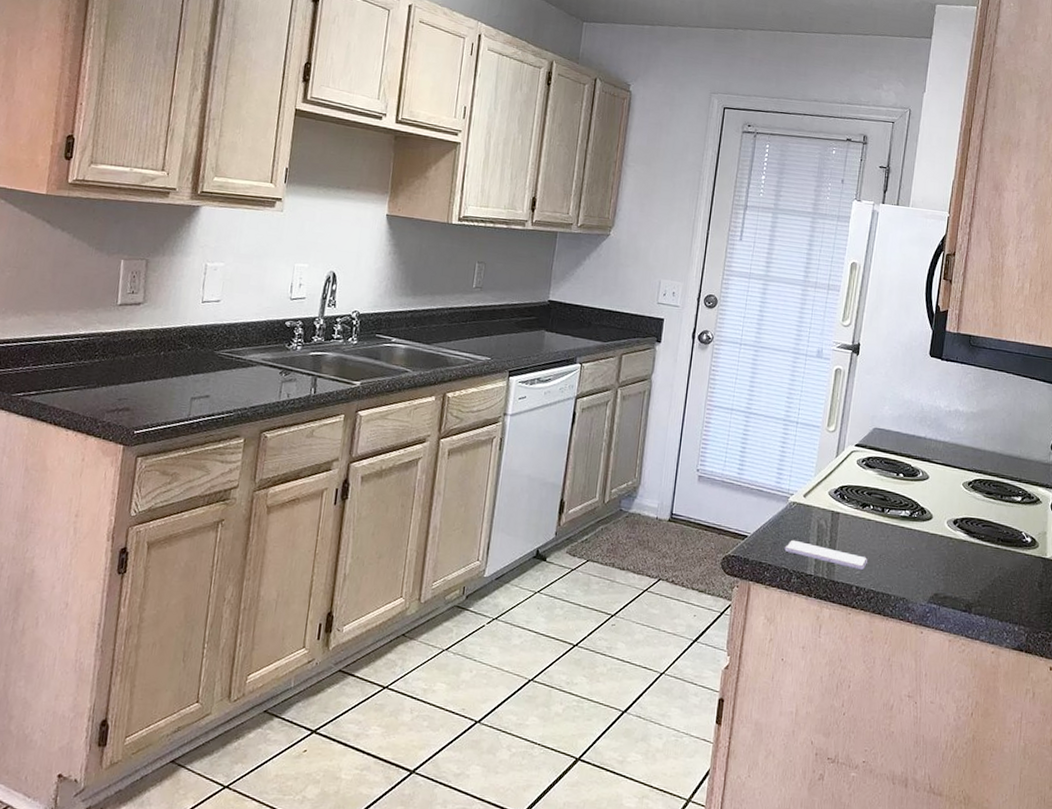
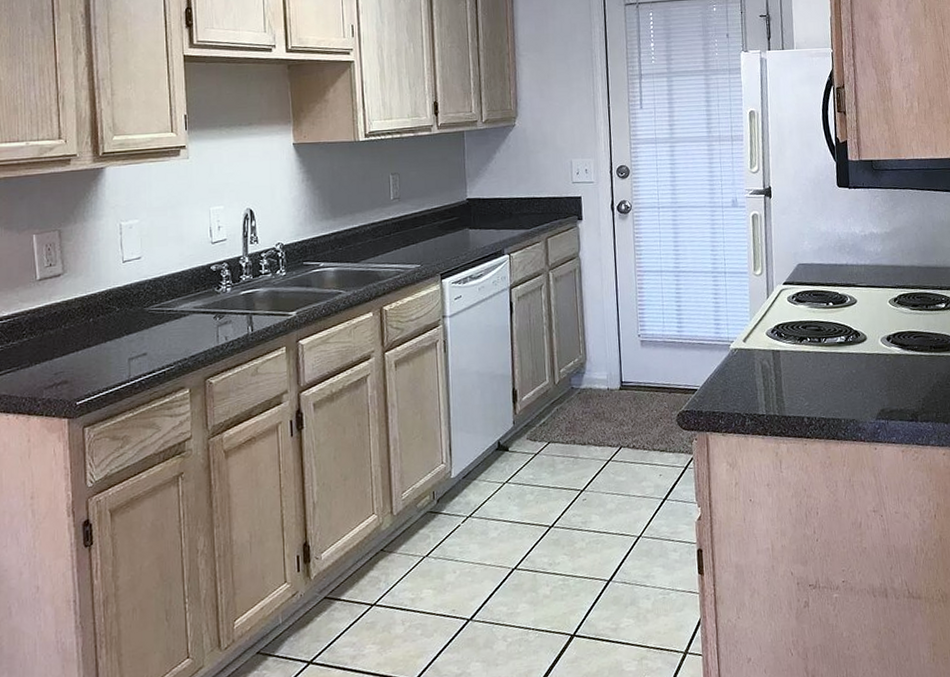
smartphone: present [784,539,868,570] -> none [734,384,814,401]

